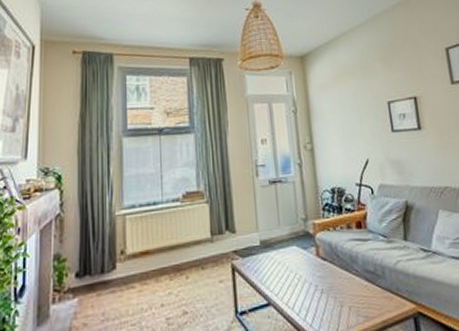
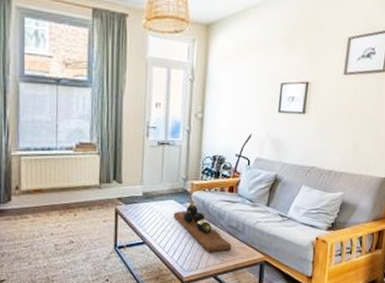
decorative tray: none [298,247,374,308] -> present [173,203,232,252]

